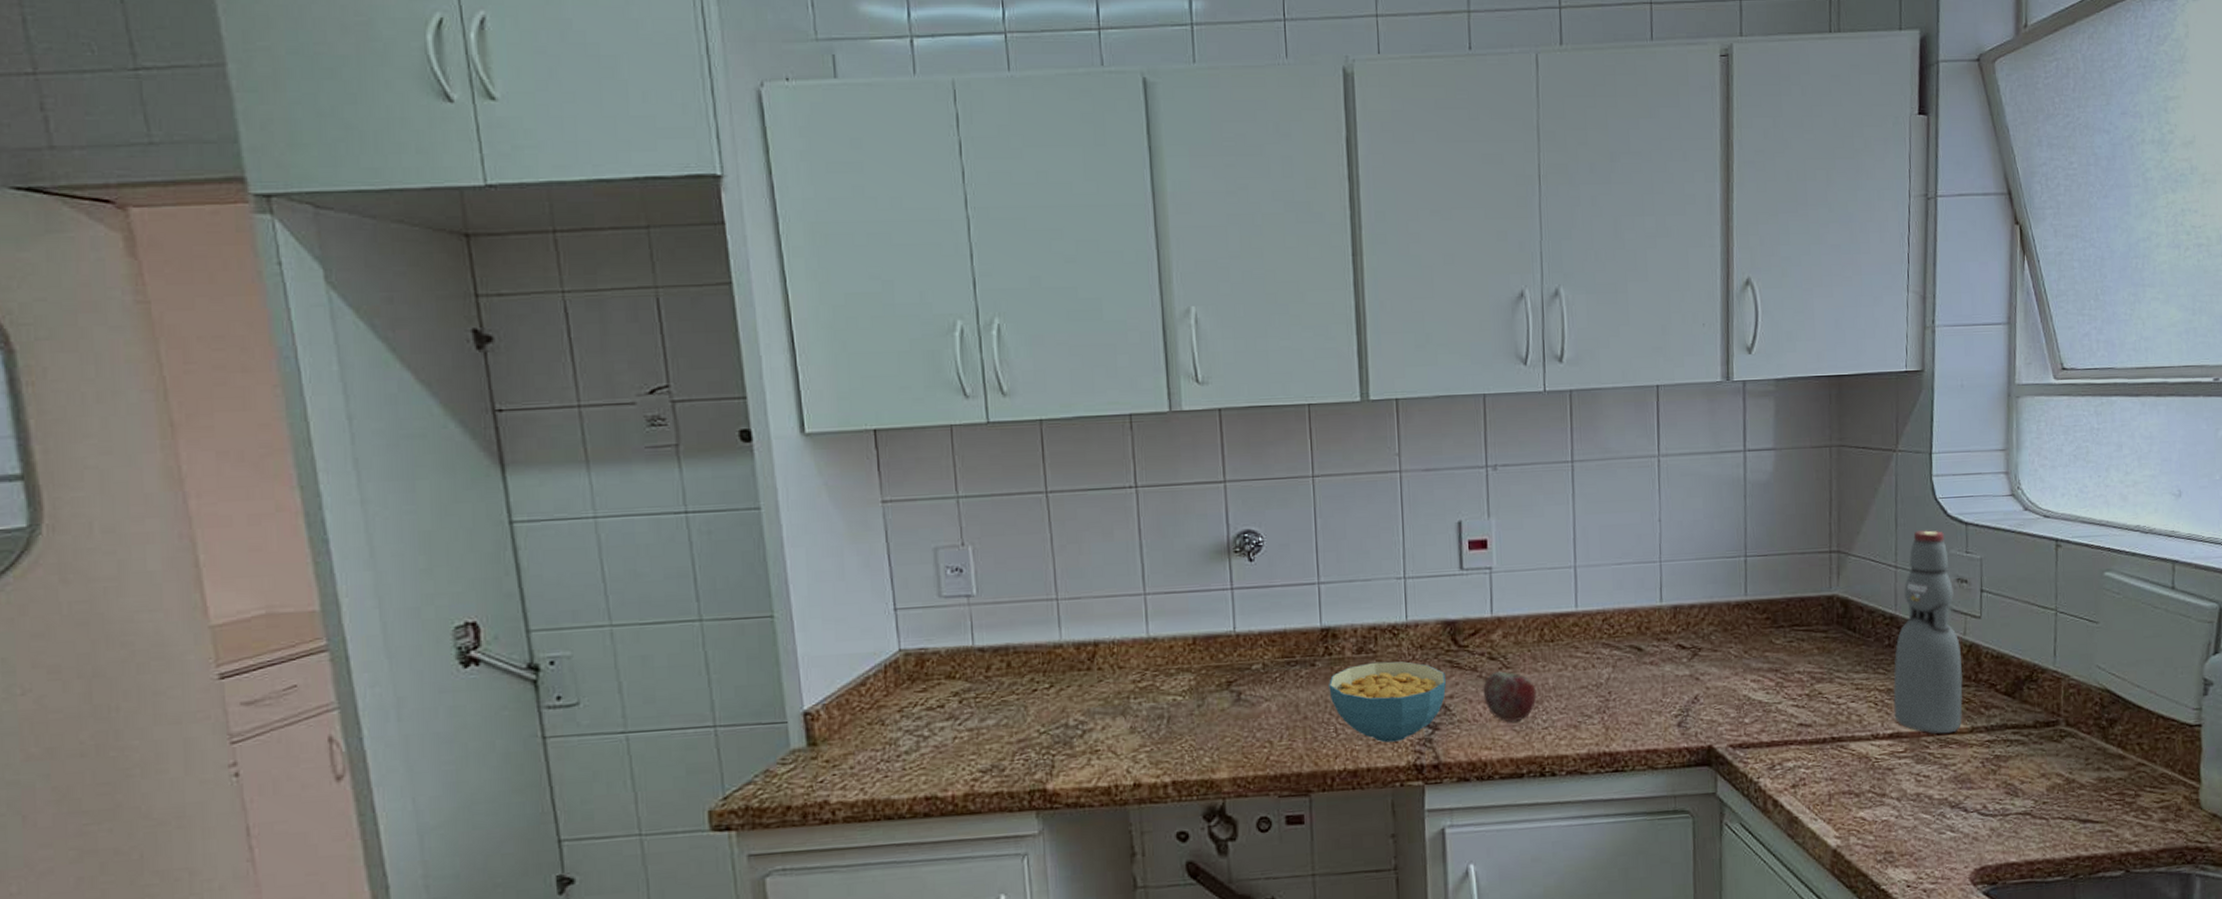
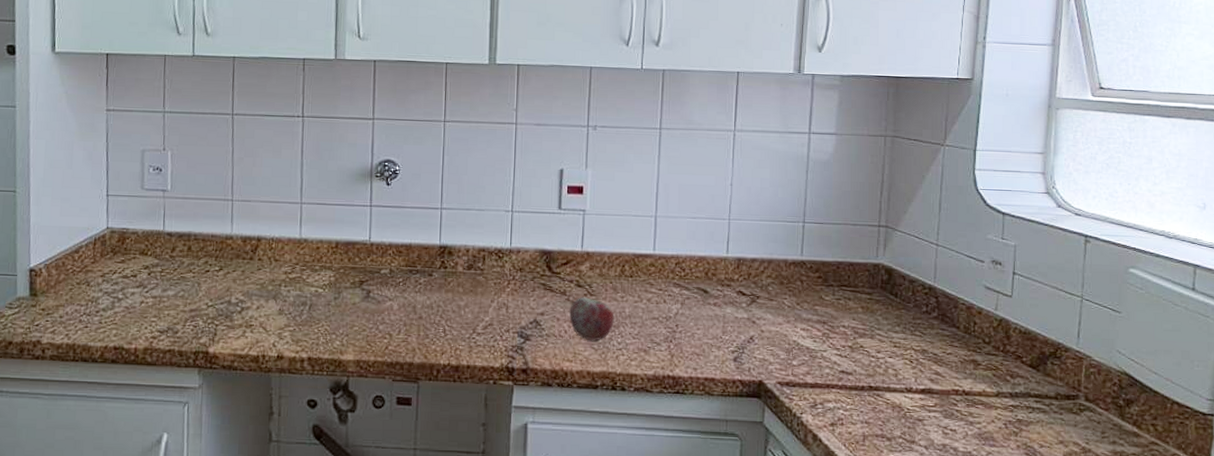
cereal bowl: present [1329,661,1446,743] -> none [442,278,539,346]
bottle: present [1893,530,1963,734] -> none [927,215,992,395]

